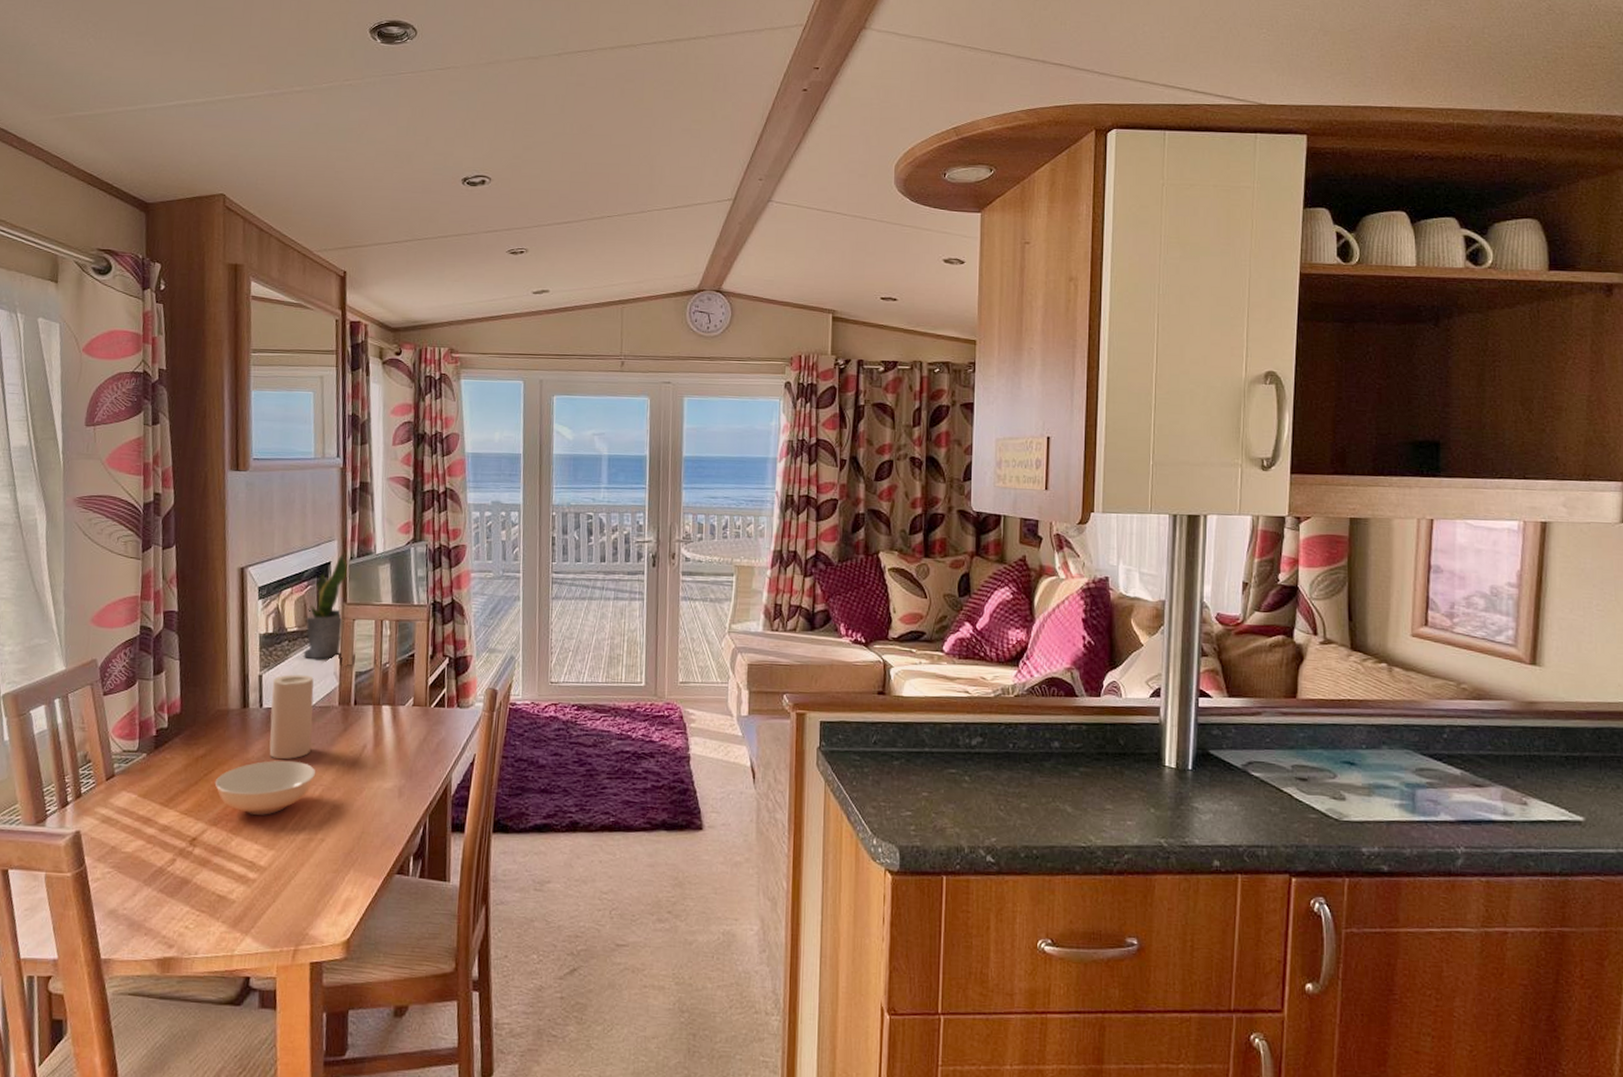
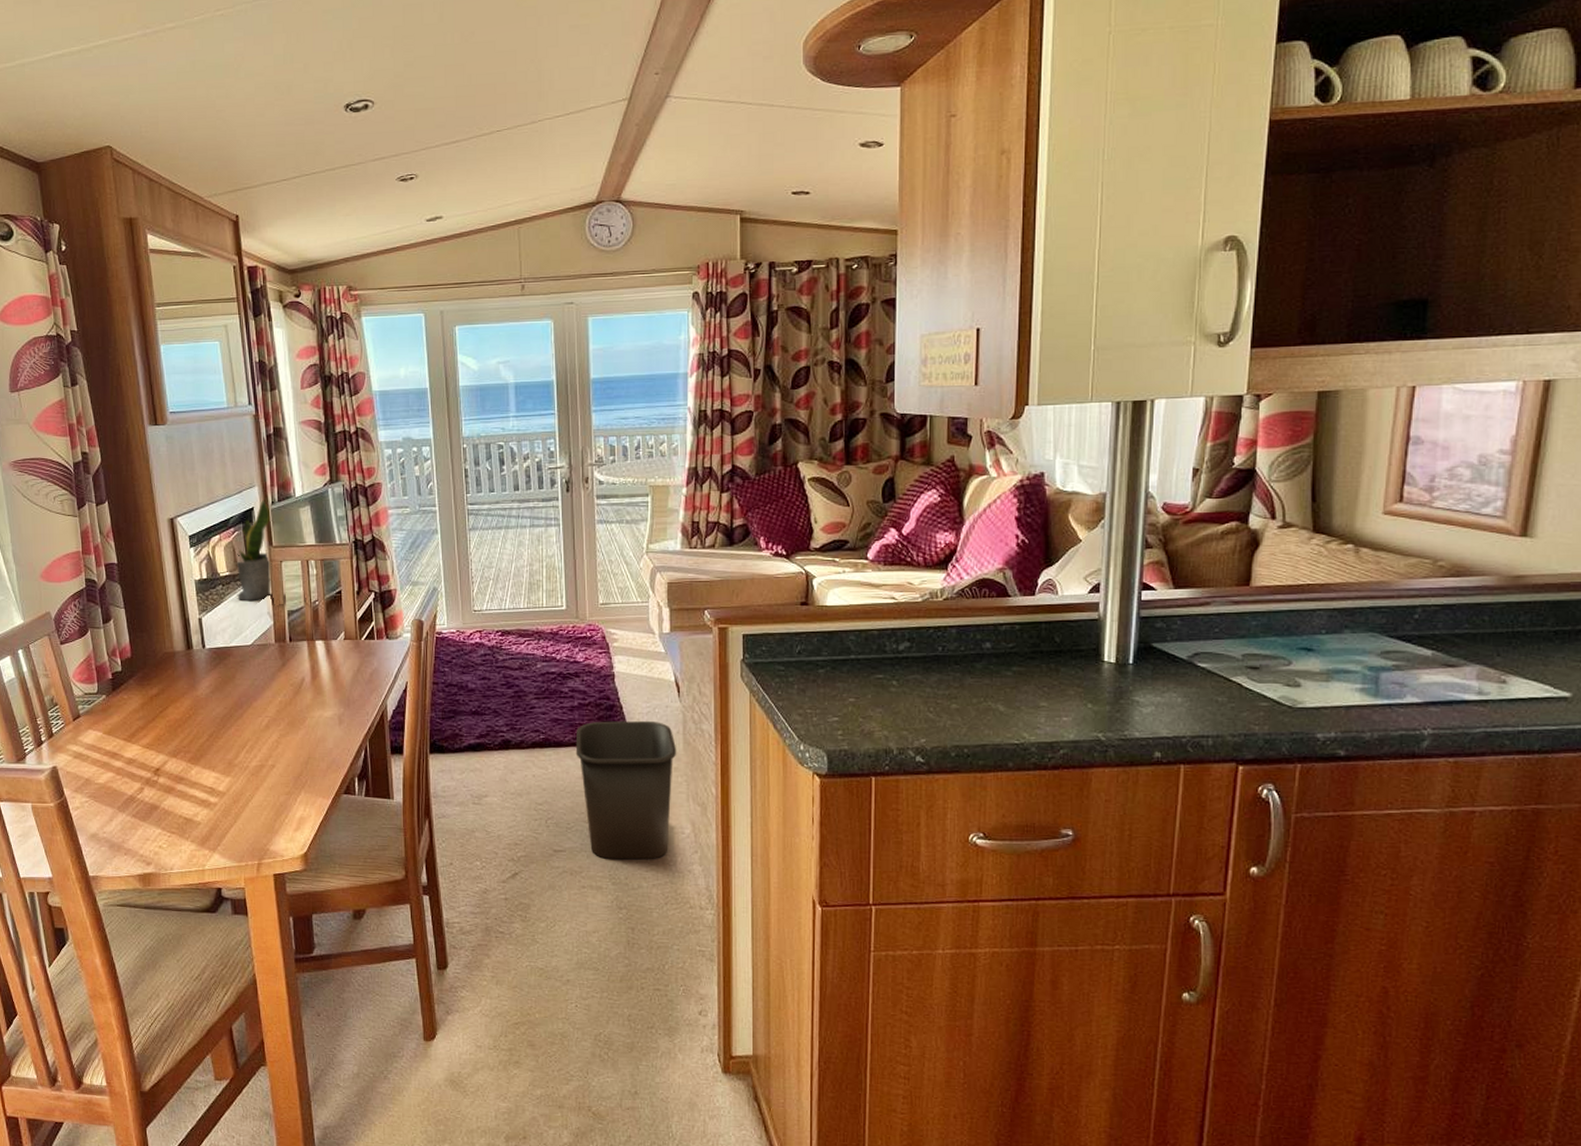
bowl: present [214,760,316,815] -> none [170,695,261,746]
candle: present [269,674,314,759] -> none [212,616,253,694]
waste bin: none [645,805,750,958] -> present [575,720,677,860]

